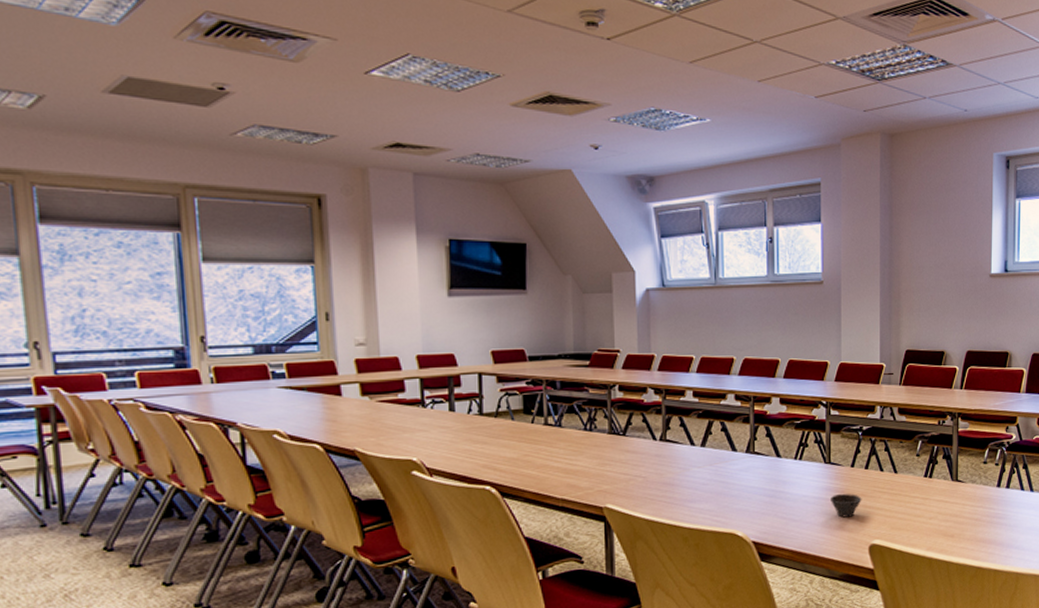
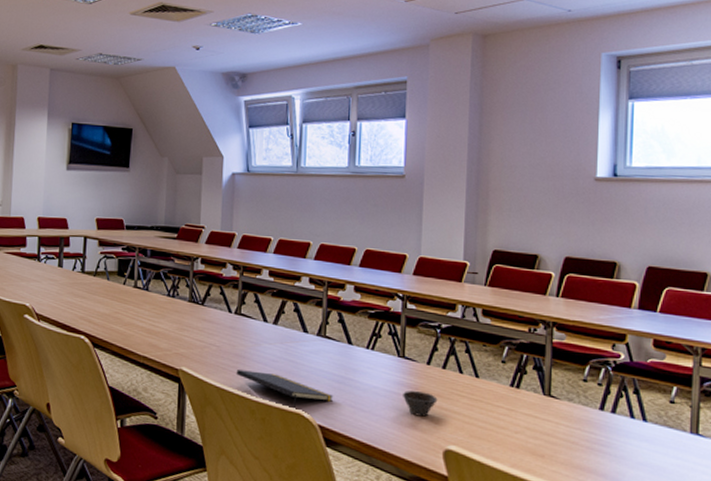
notepad: none [665,497,766,529] -> present [236,370,334,408]

